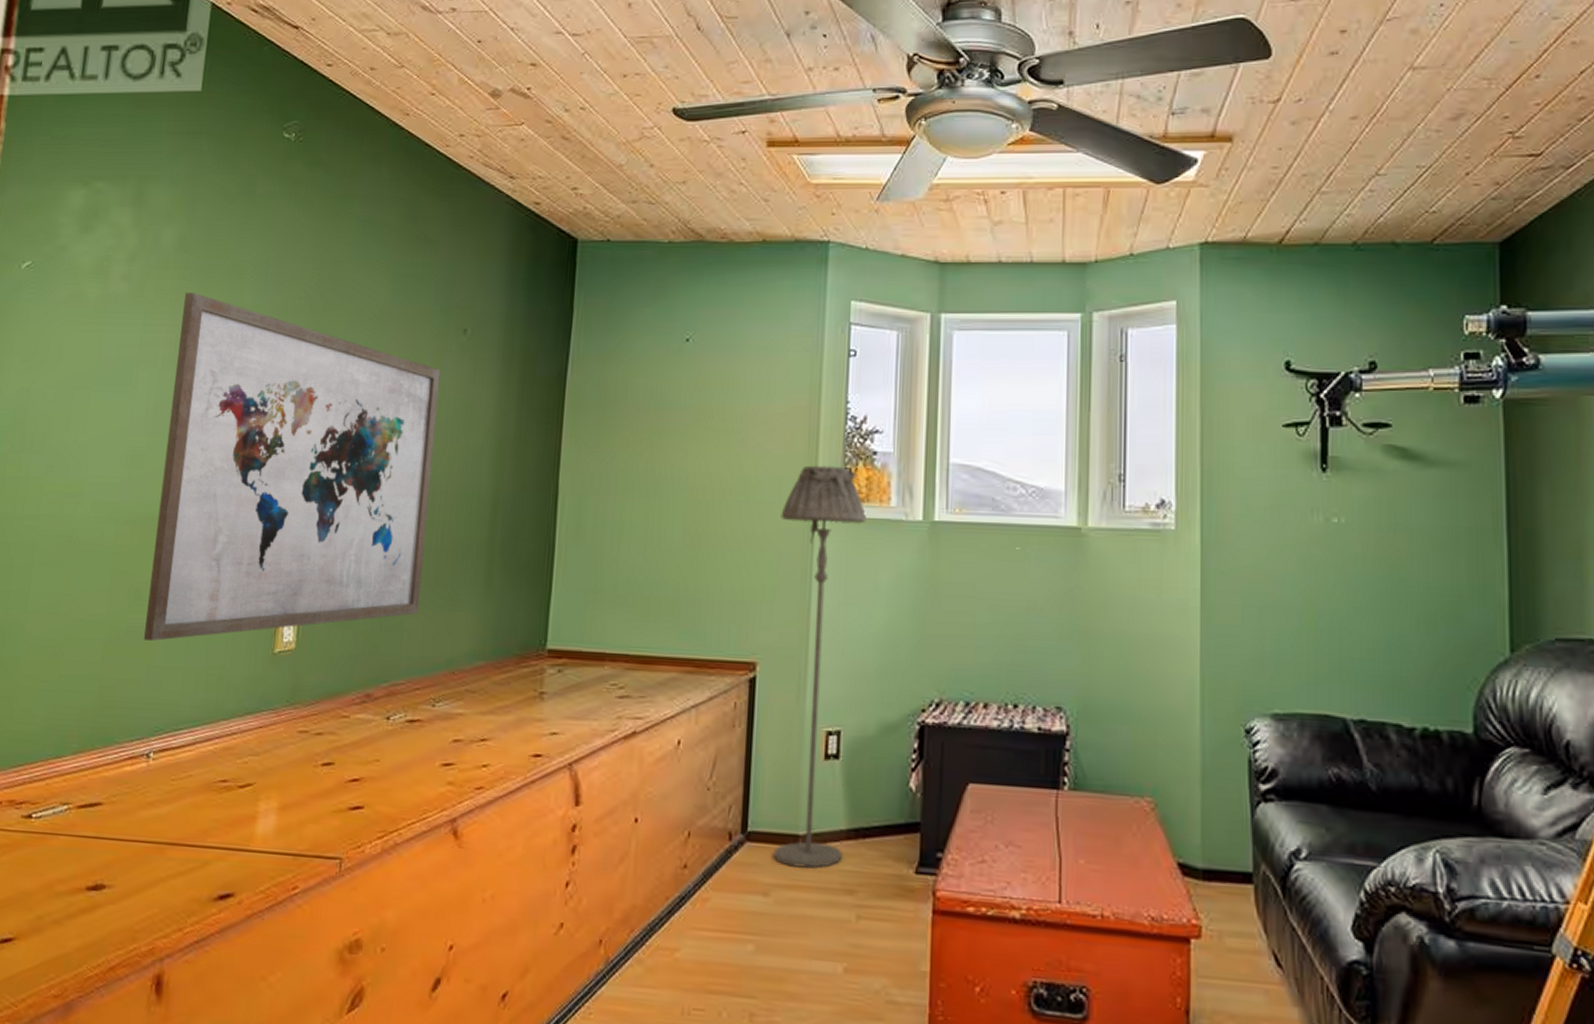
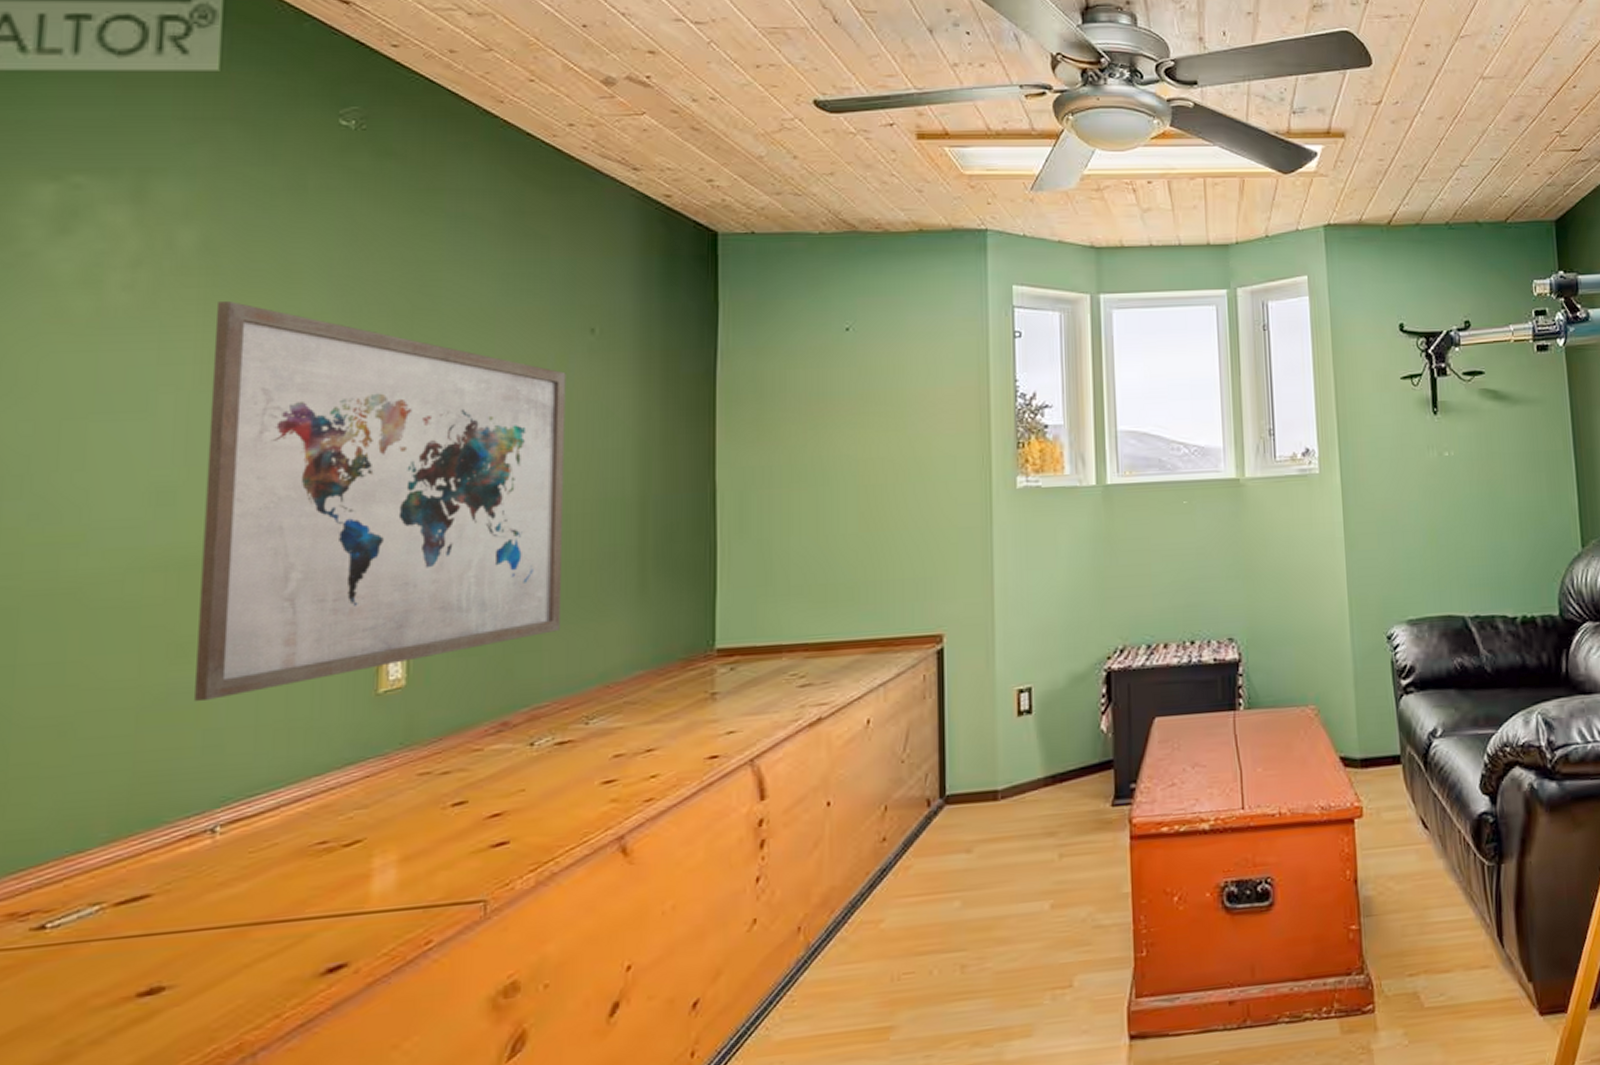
floor lamp: present [773,465,866,869] -> none [957,441,1043,821]

